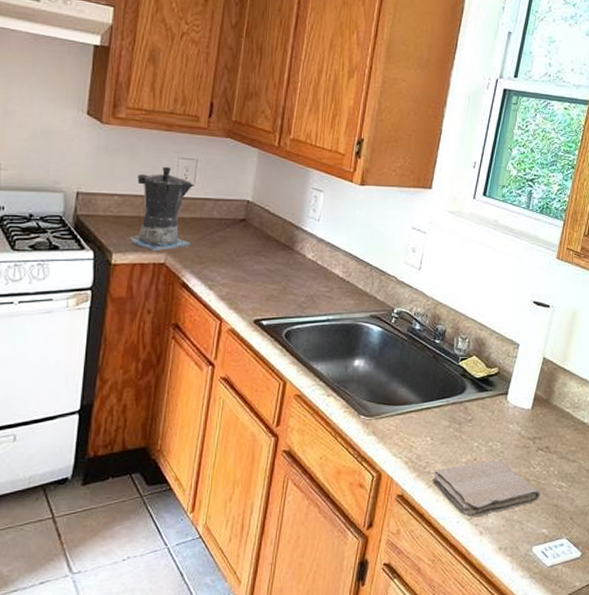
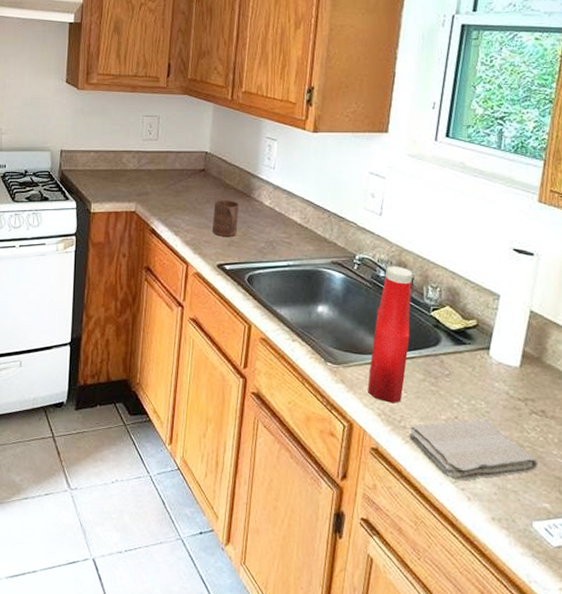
coffee maker: present [128,166,194,252] -> none [103,124,157,201]
cup: none [251,251,280,291] -> present [212,199,239,237]
ketchup bottle: none [397,318,446,451] -> present [367,265,413,403]

